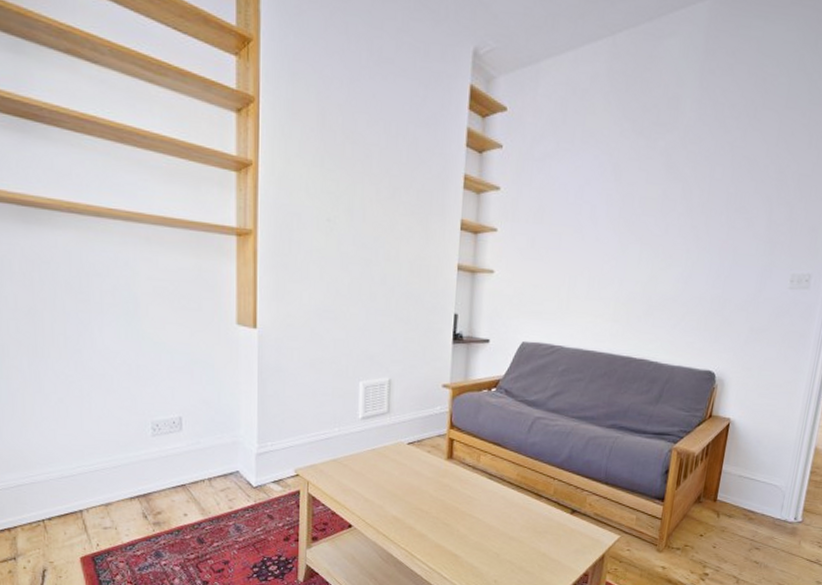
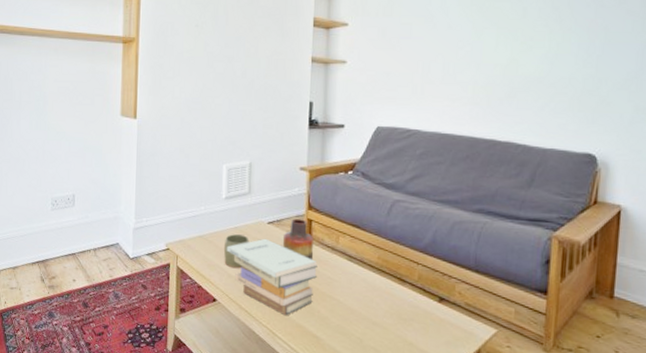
mug: none [359,456,388,493] -> present [223,234,249,269]
books: none [362,459,458,537] -> present [226,238,317,316]
vase: none [422,438,455,480] -> present [282,218,314,260]

